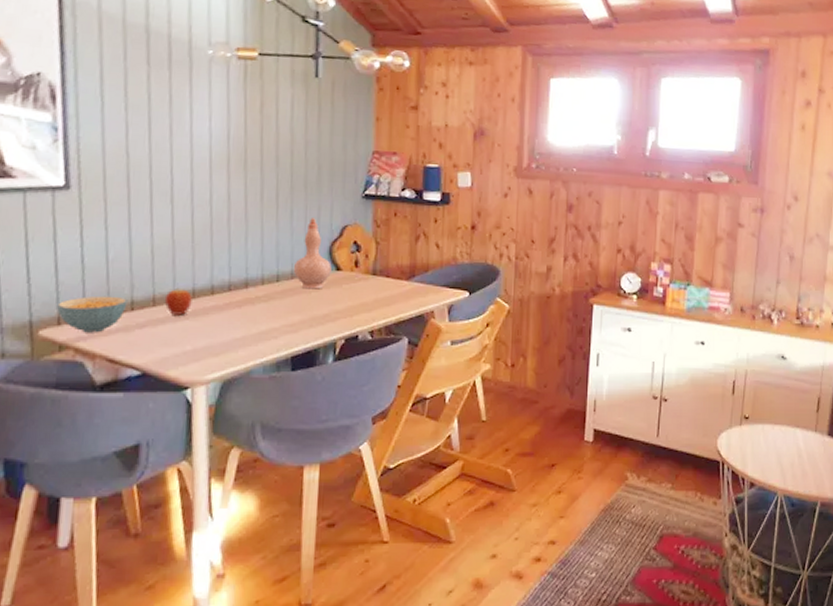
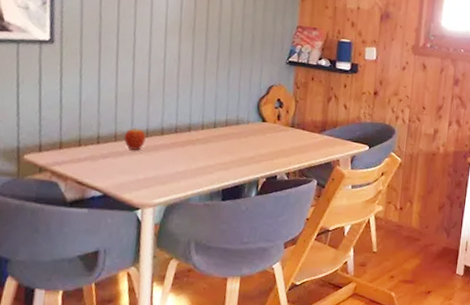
cereal bowl: present [57,295,128,333] -> none [39,130,95,160]
vase: present [293,218,332,289] -> none [227,78,259,136]

